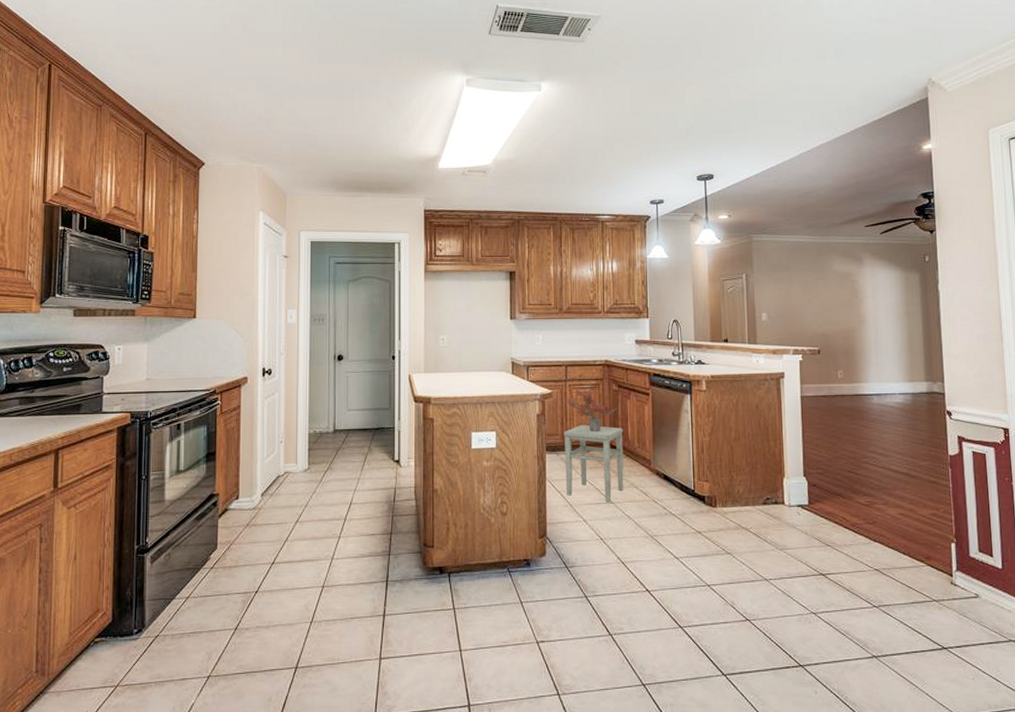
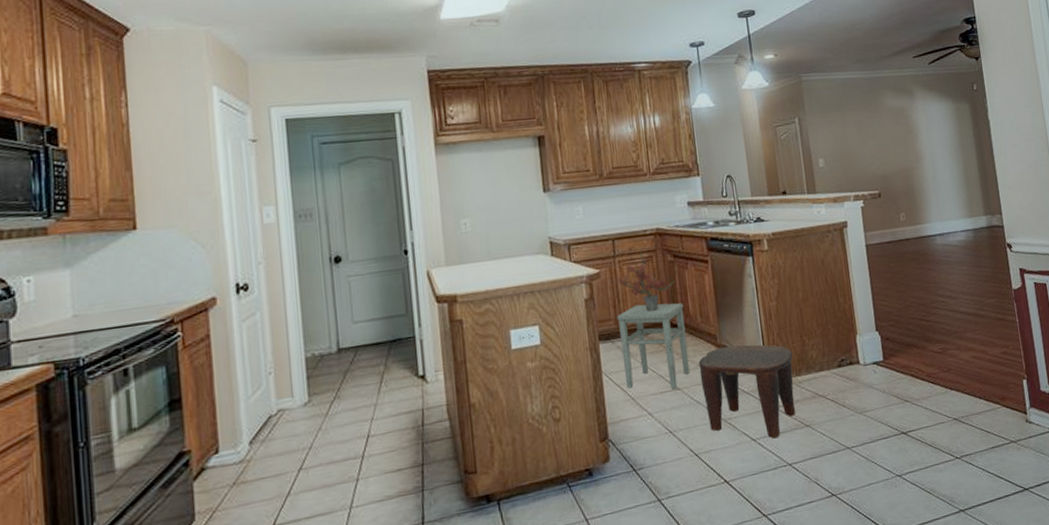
stool: none [632,471,720,560] -> present [698,344,796,439]

